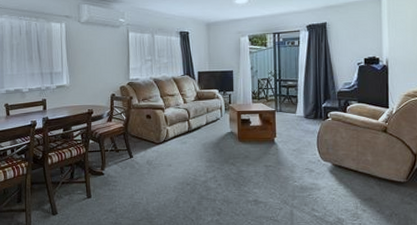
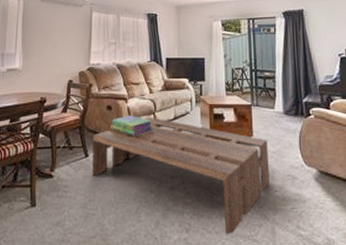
coffee table: none [136,123,291,217] -> present [92,117,271,235]
stack of books: none [151,122,188,140] -> present [111,115,153,136]

